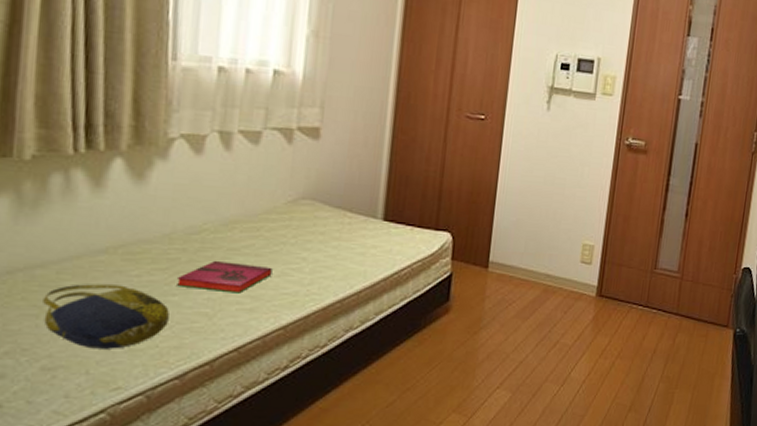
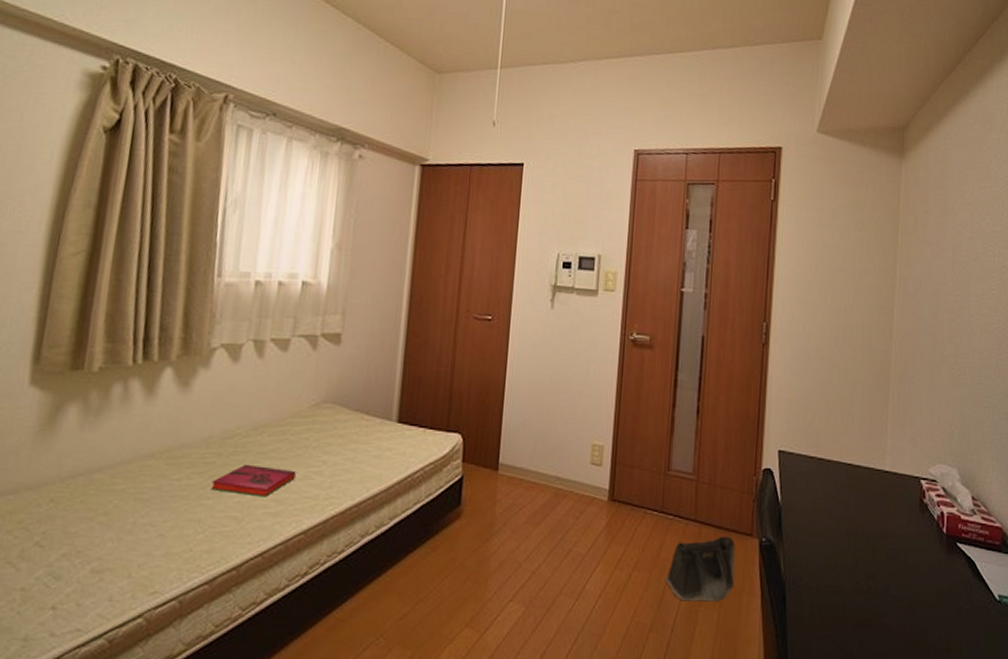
tote bag: present [43,284,169,349] -> none [97,487,204,552]
saddlebag: none [645,327,712,385] -> present [665,536,735,602]

